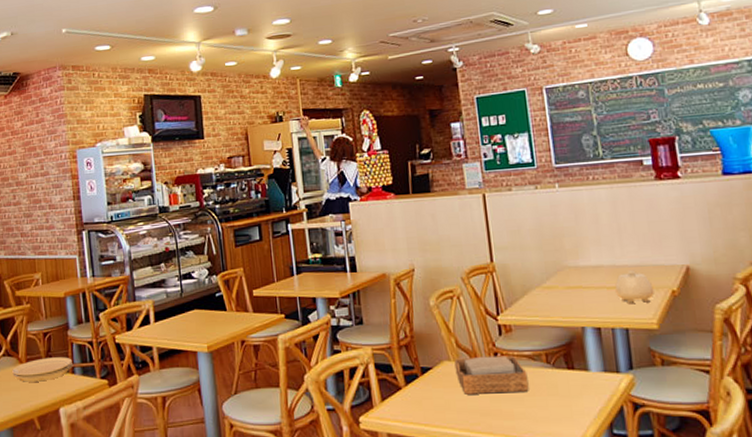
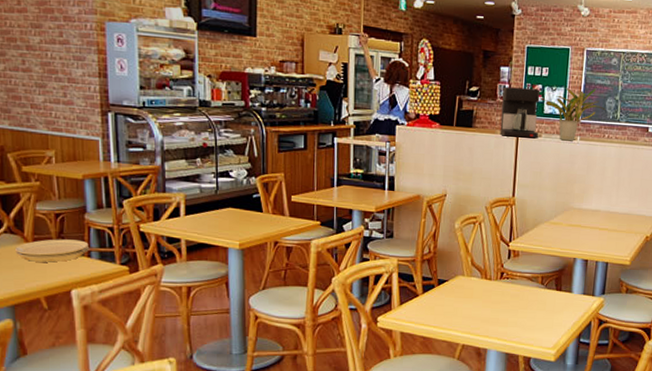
napkin holder: present [454,355,529,395] -> none [467,274,525,306]
coffee maker: none [457,140,509,197] -> present [500,86,541,139]
potted plant: none [503,127,583,191] -> present [541,87,605,141]
sugar bowl: present [614,270,655,303] -> none [604,217,634,244]

